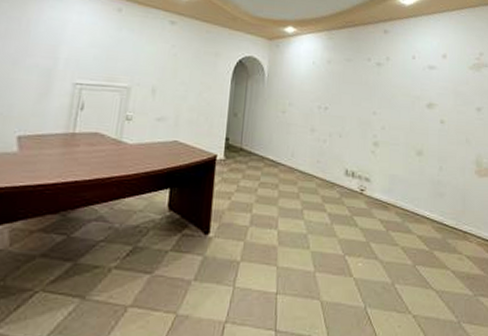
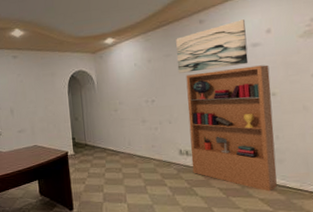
wall art: none [356,39,426,86] -> present [176,19,249,74]
bookcase: none [356,85,441,229] -> present [186,65,277,192]

